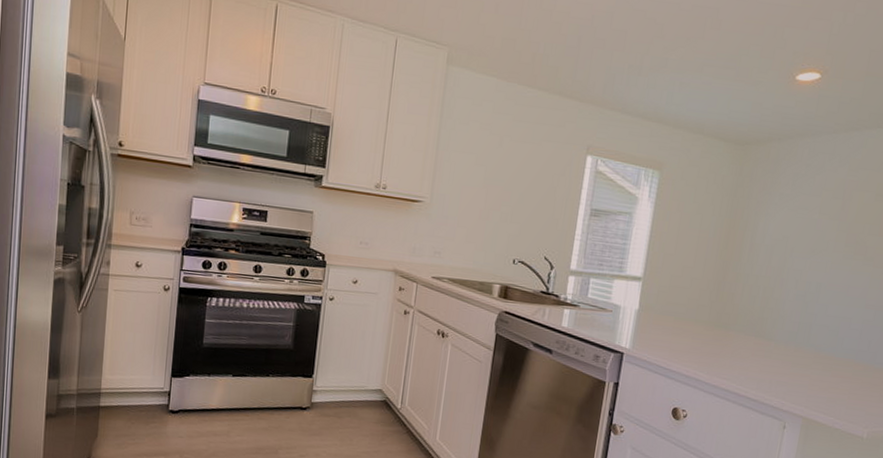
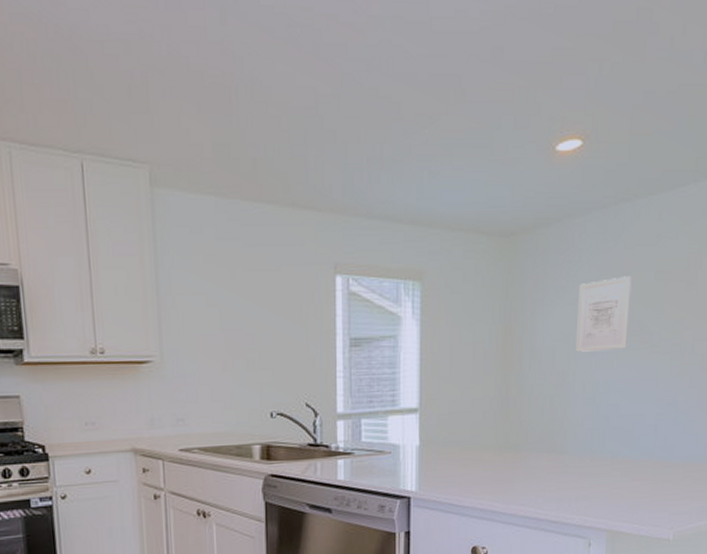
wall art: none [793,193,854,257] -> present [576,276,633,352]

